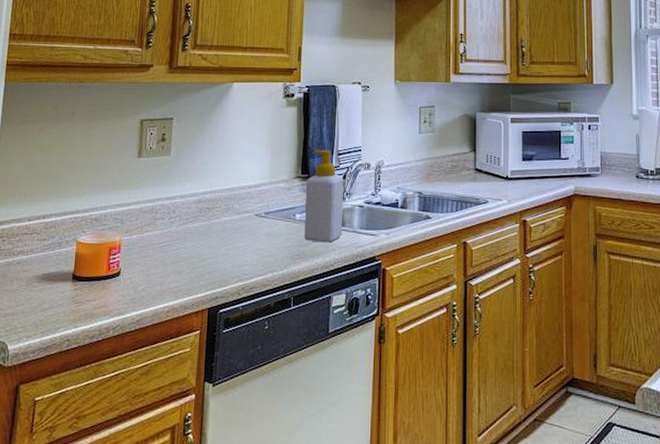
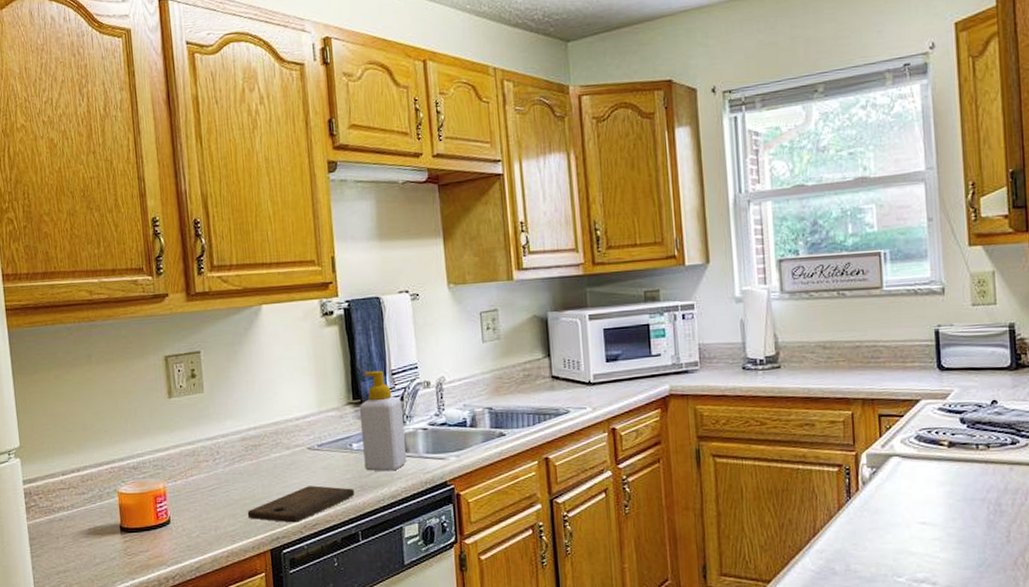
cutting board: none [192,250,293,284] -> present [247,485,355,523]

